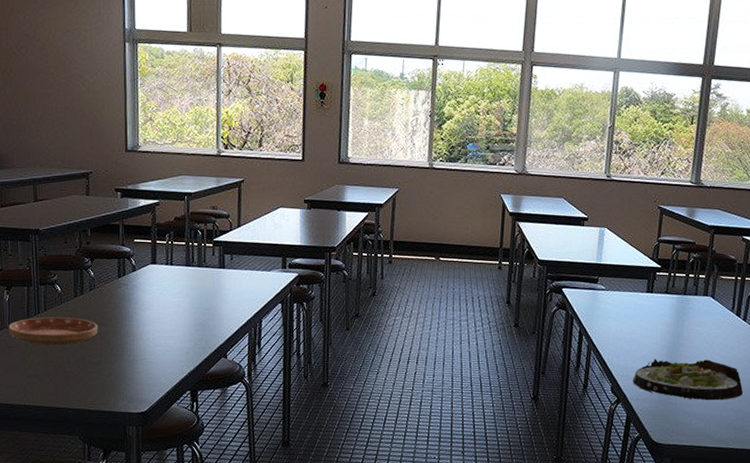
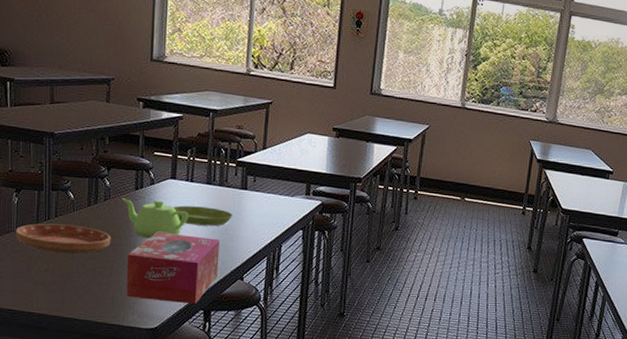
teapot: none [105,286,171,325] -> present [121,198,189,239]
tissue box: none [114,317,202,386] -> present [126,232,220,305]
saucer: none [155,288,213,307] -> present [173,205,233,226]

